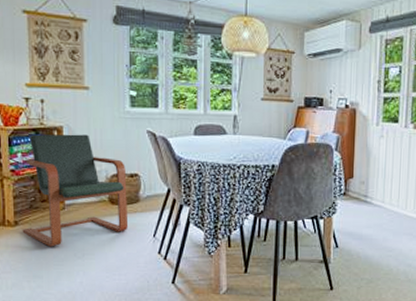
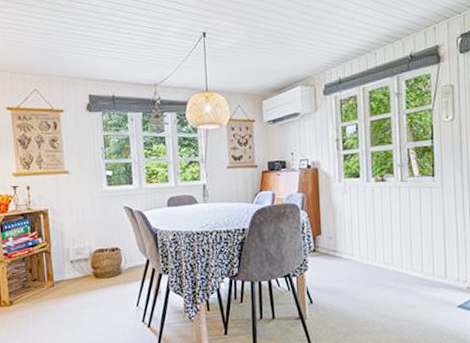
armchair: present [22,134,129,247] -> none [17,215,113,323]

